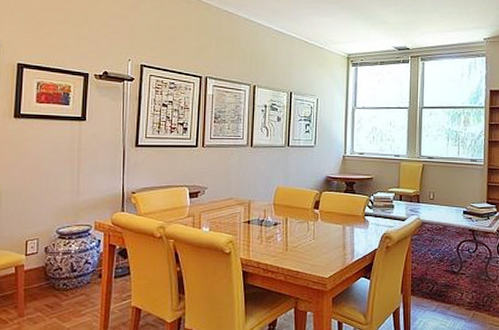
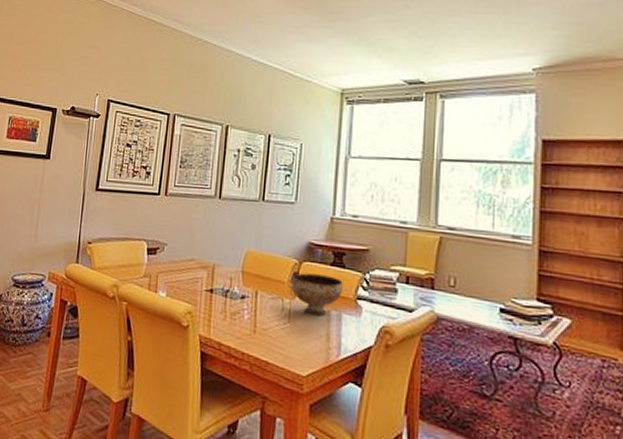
bowl: none [314,200,355,232] -> present [291,273,344,316]

